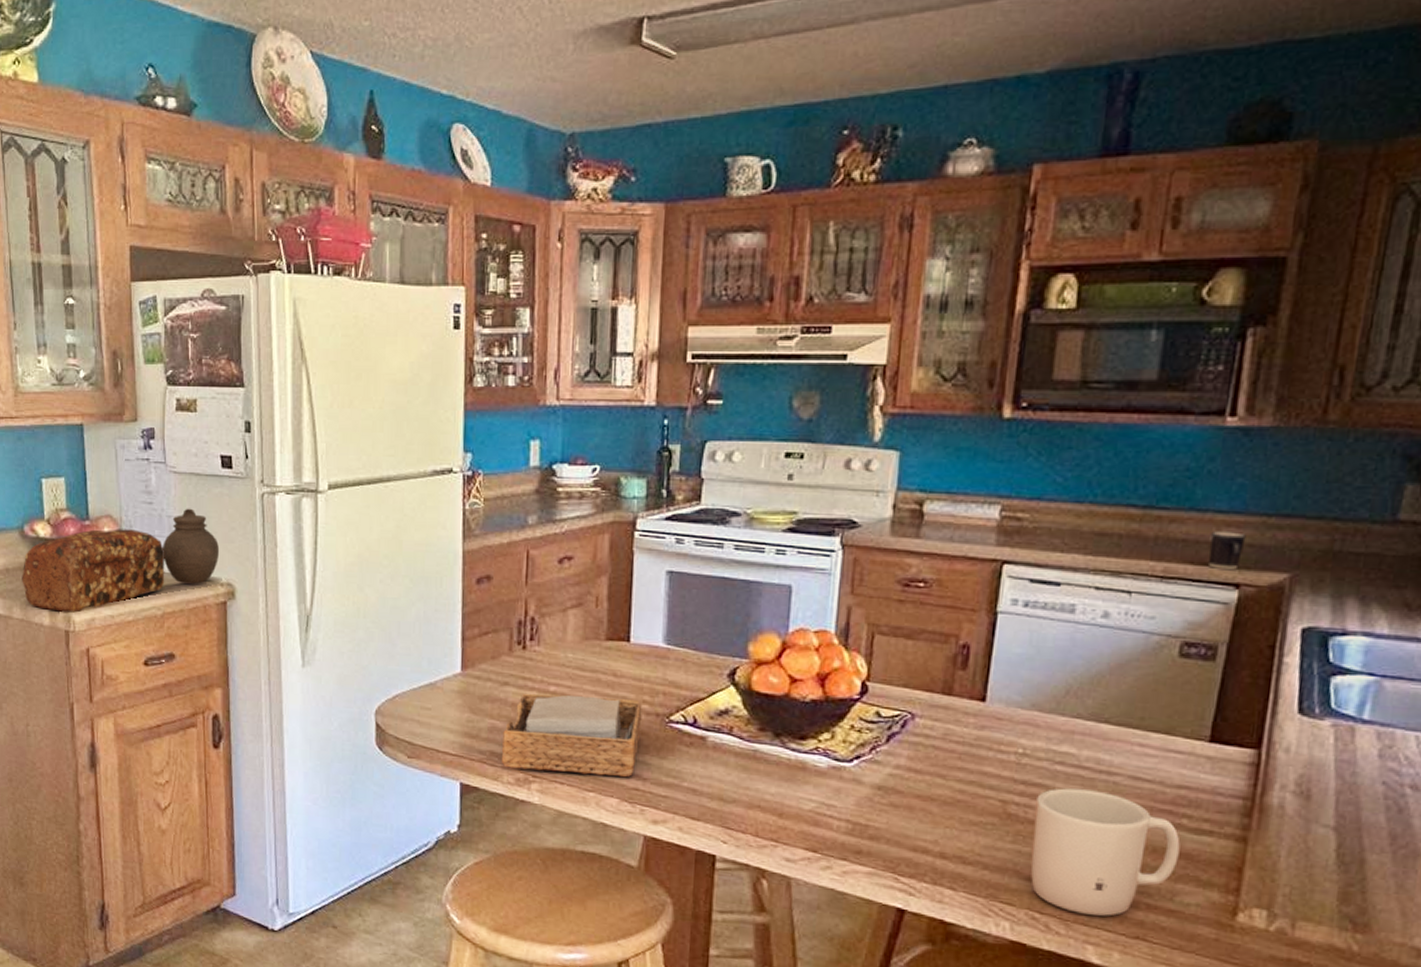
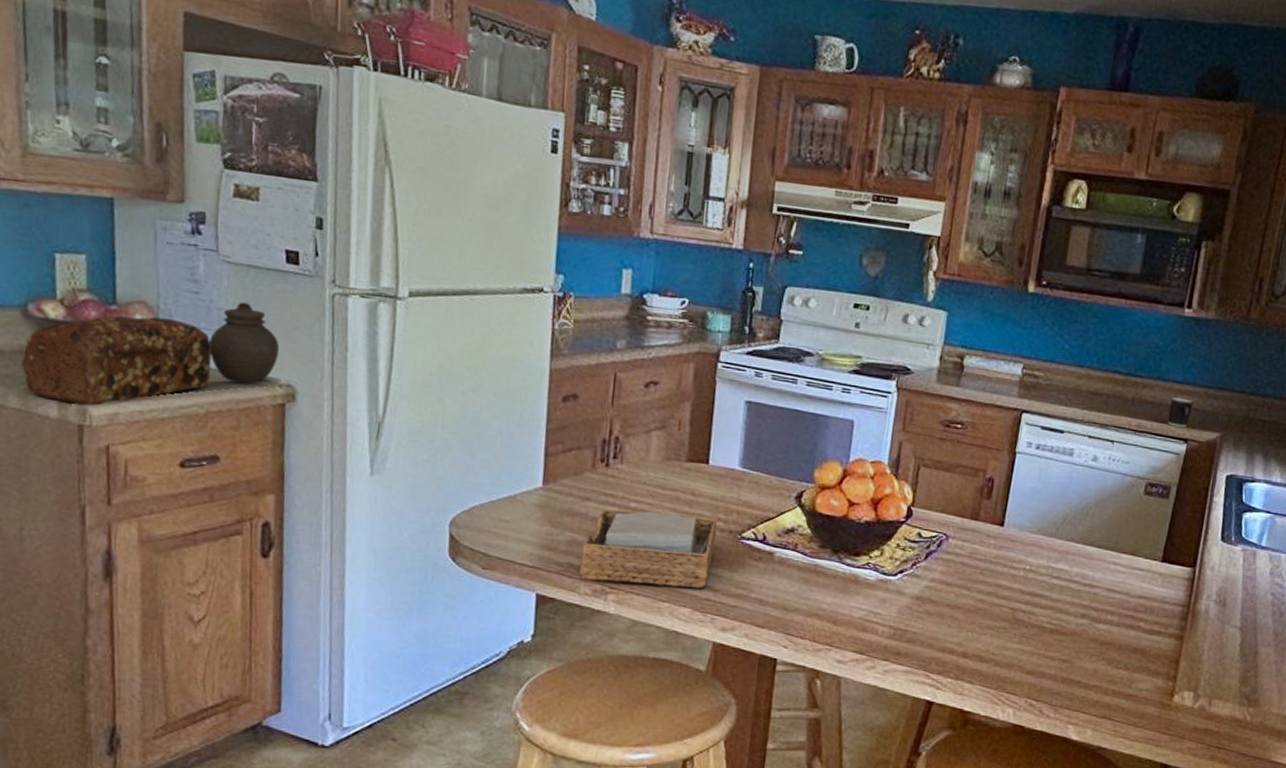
mug: present [1030,788,1181,916] -> none [1030,598,1138,701]

